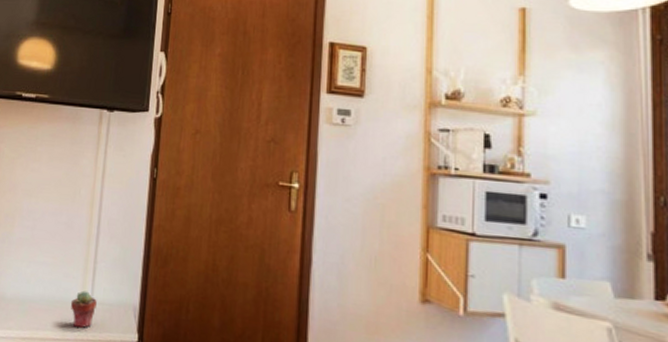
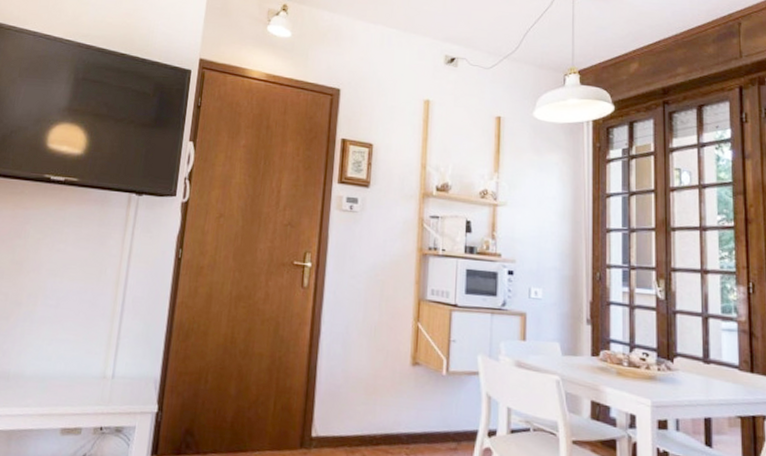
potted succulent: present [70,290,97,329] -> none [91,366,119,403]

